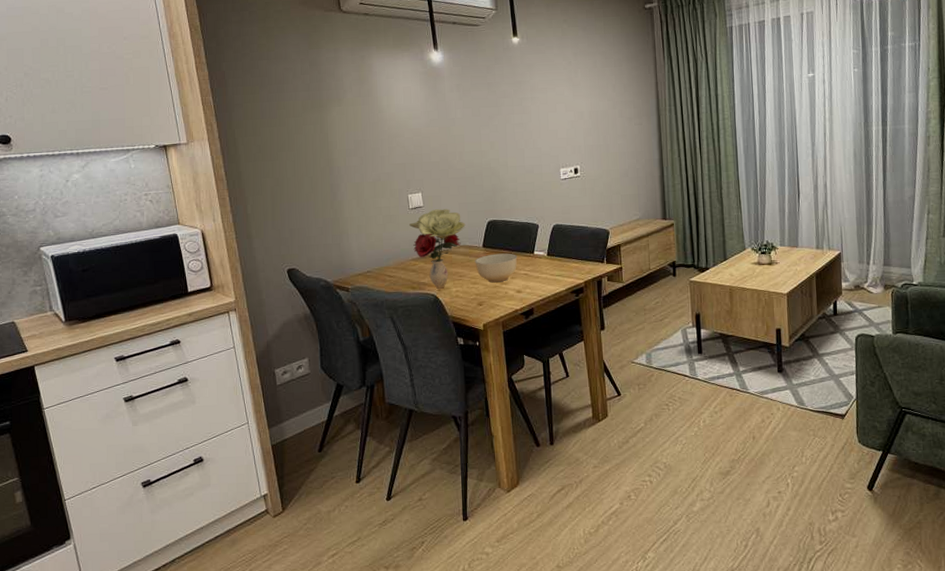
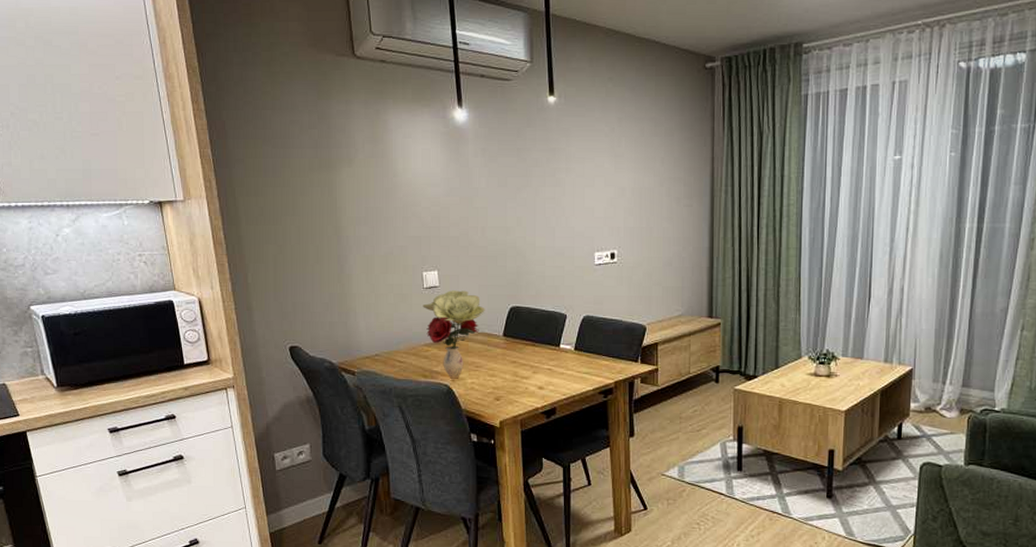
bowl: present [475,253,518,283] -> none [493,344,541,376]

